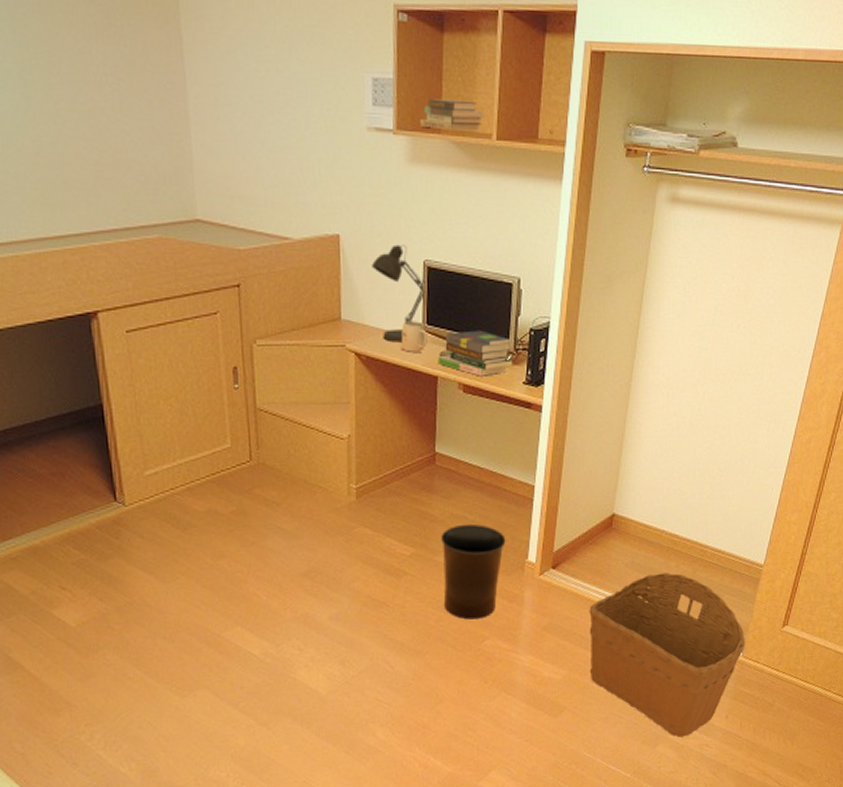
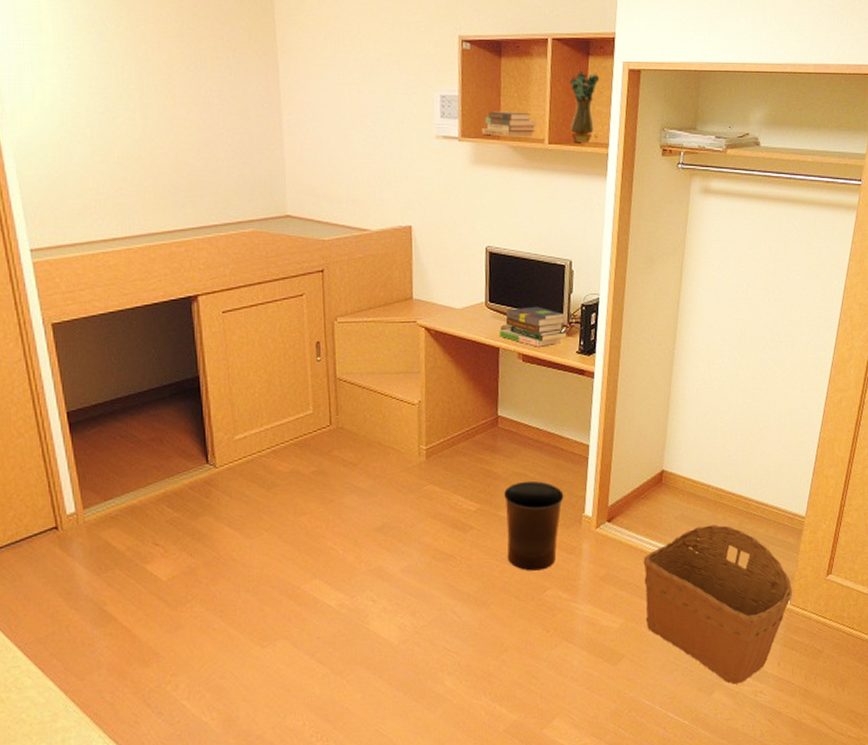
desk lamp: present [372,244,426,343] -> none [440,233,488,318]
mug: present [400,321,428,352] -> none [466,299,490,327]
vase: none [522,49,558,140] -> present [569,69,600,143]

